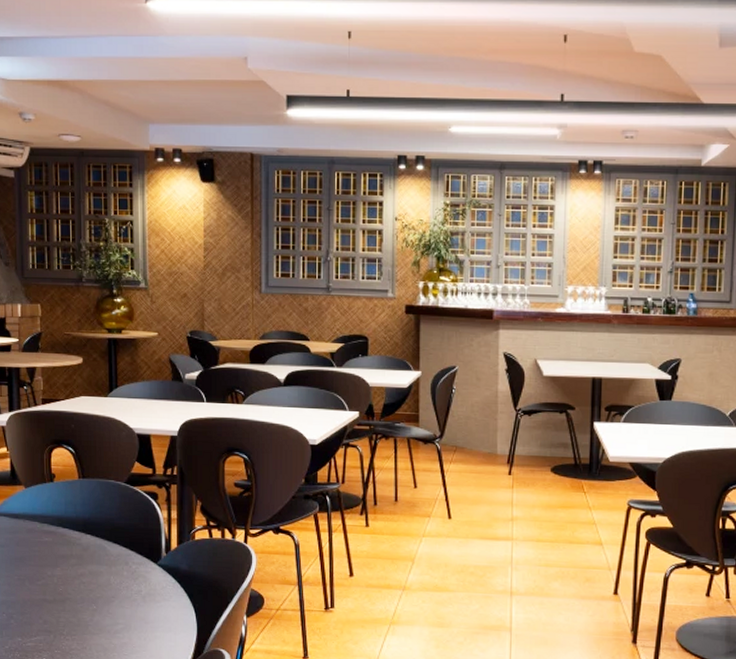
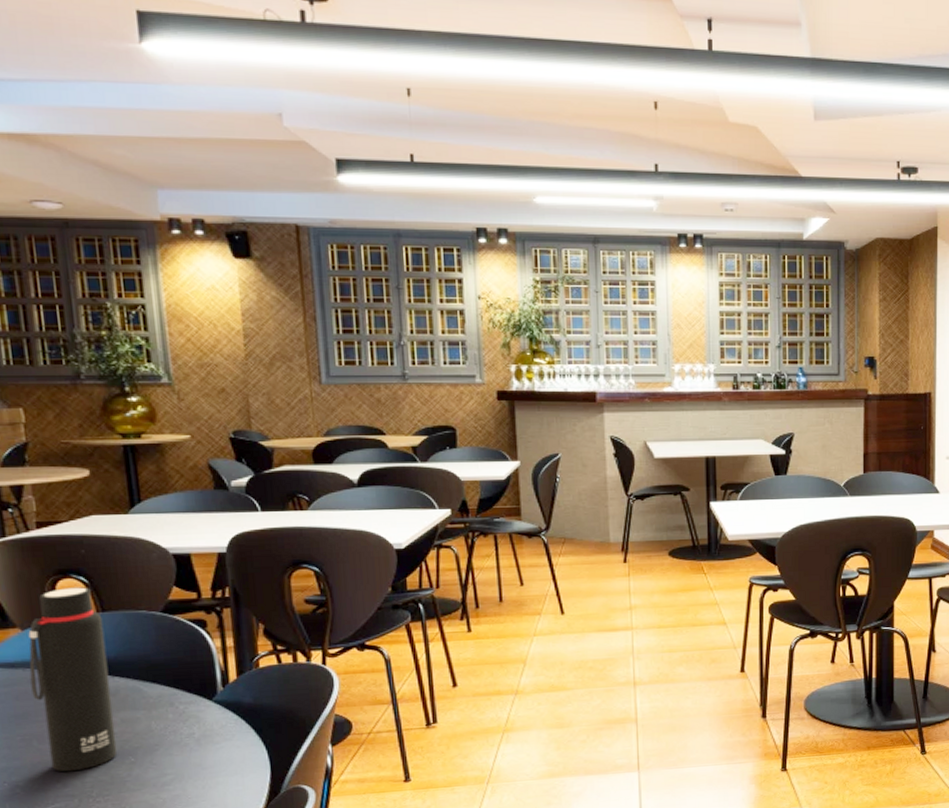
water bottle: none [28,455,84,611] -> present [28,587,118,772]

